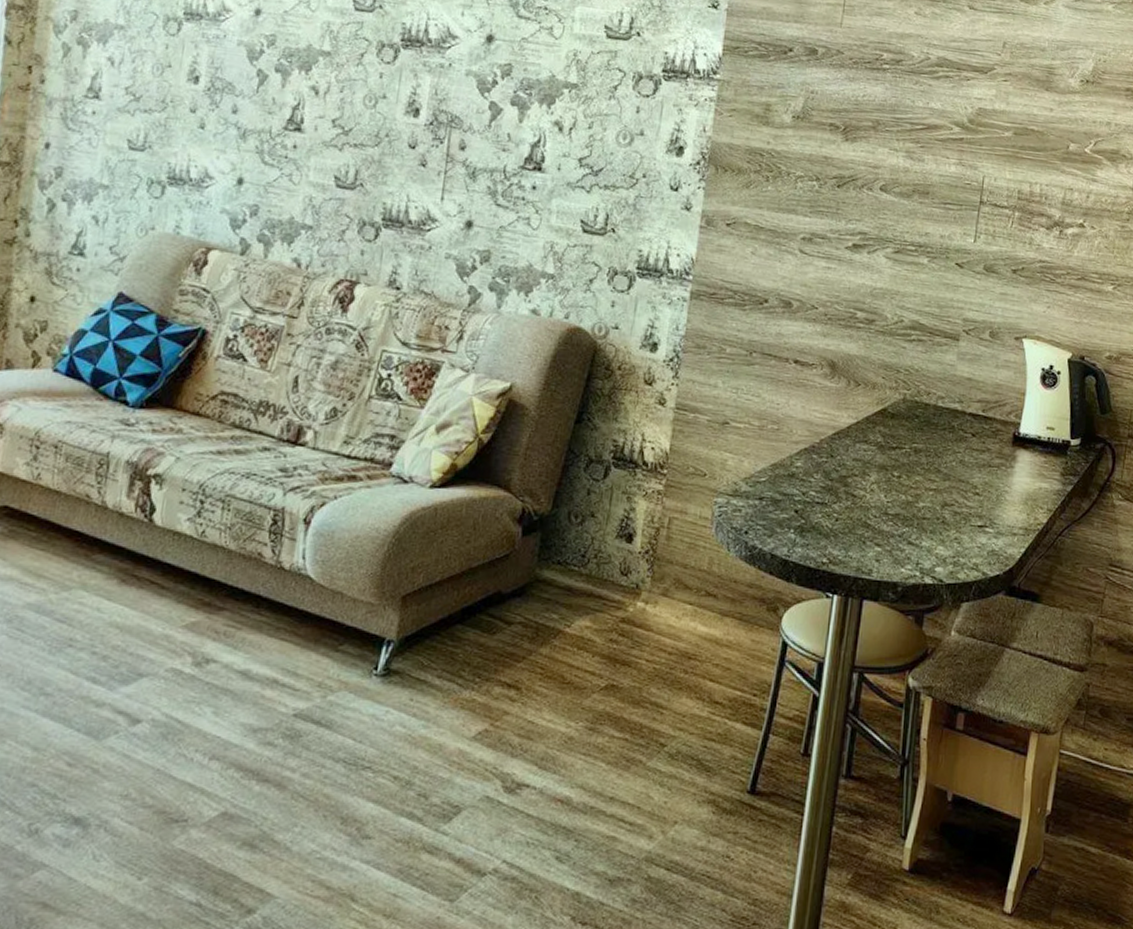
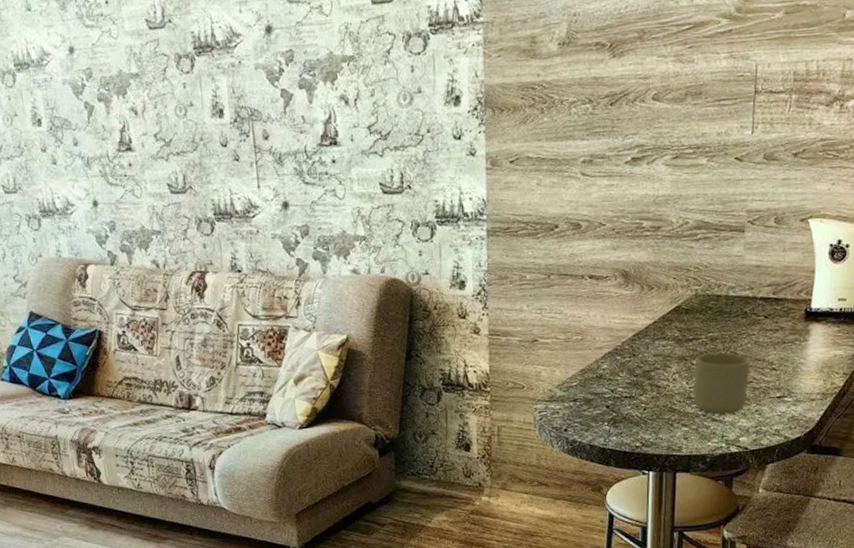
mug: none [890,465,953,538] -> present [692,352,750,414]

